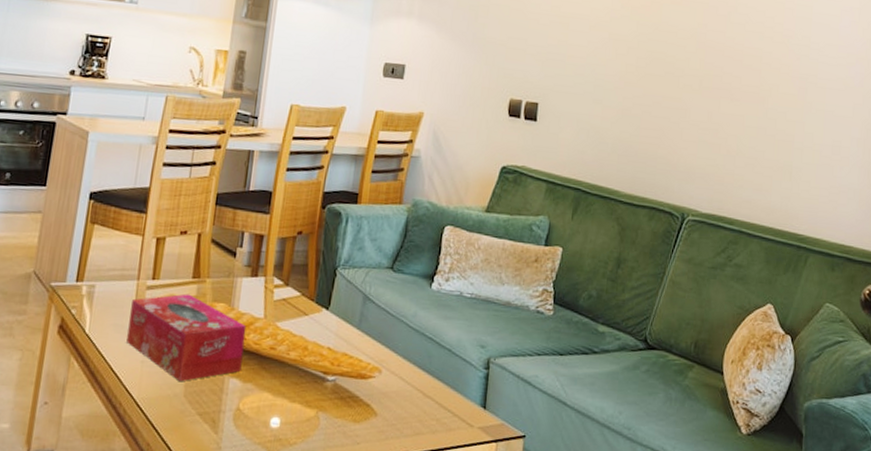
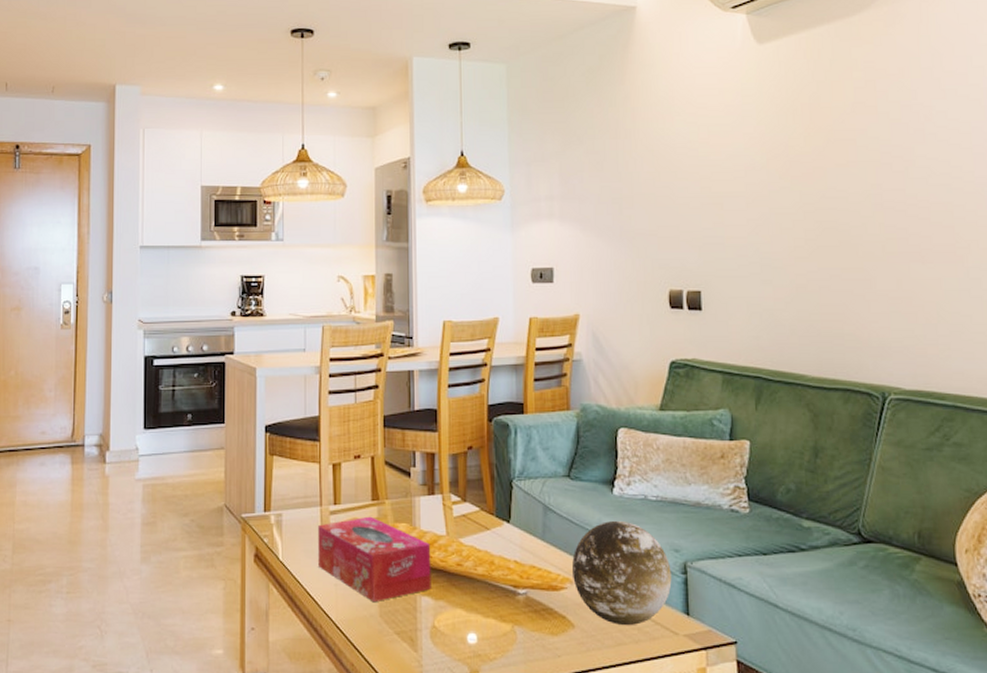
decorative orb: none [382,314,475,417] -> present [572,520,672,626]

